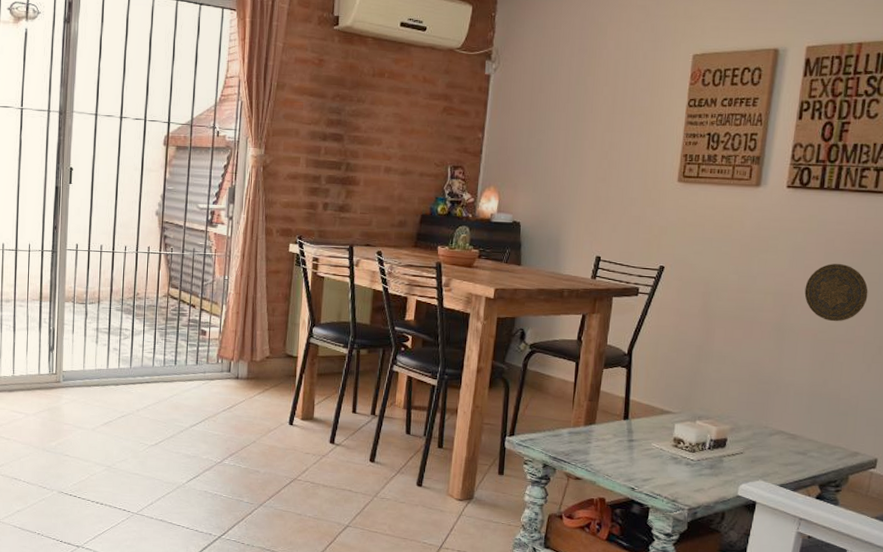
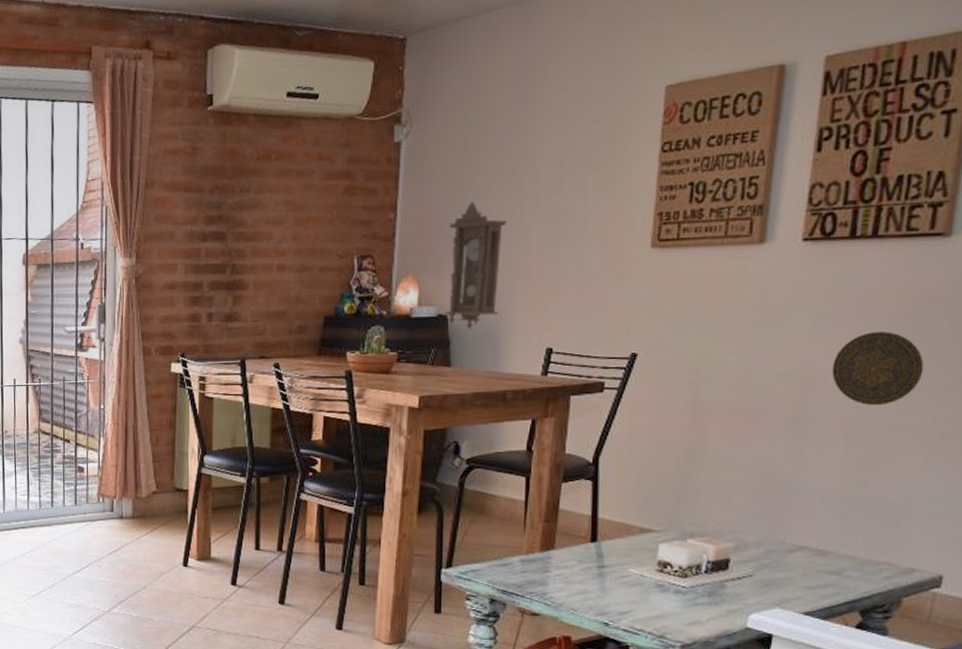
pendulum clock: none [518,131,570,236] -> present [444,202,507,330]

